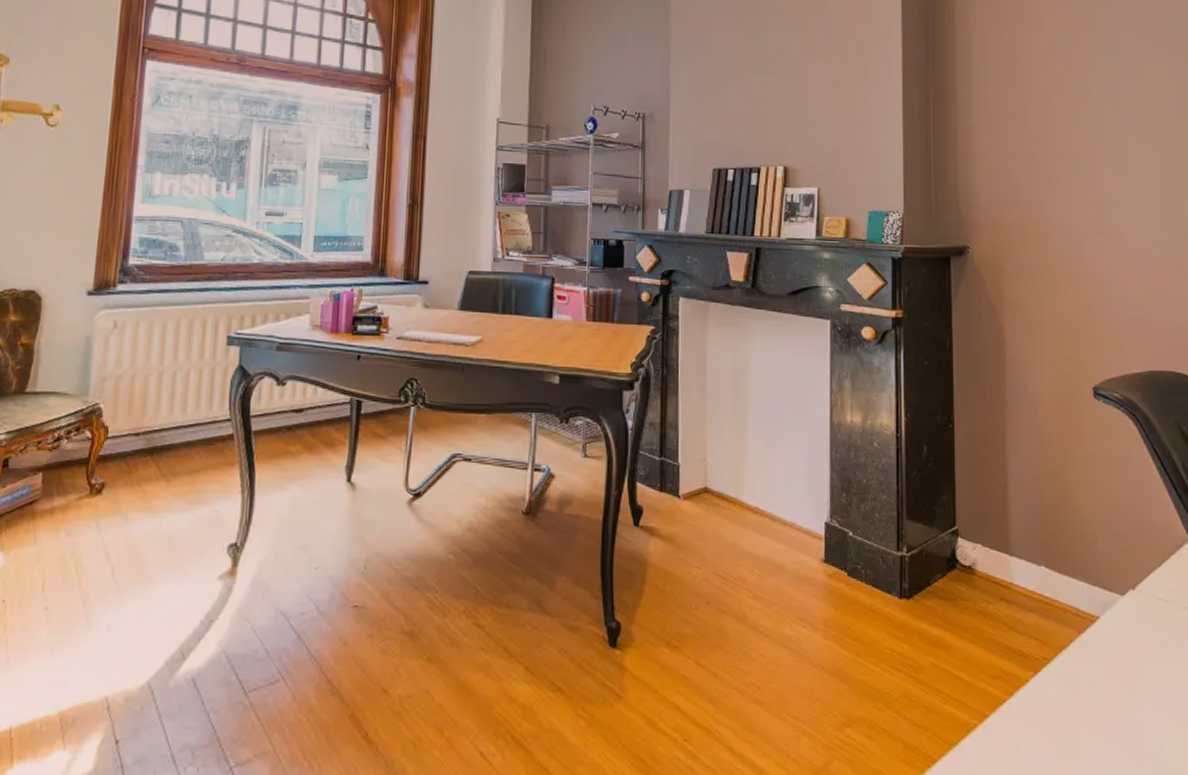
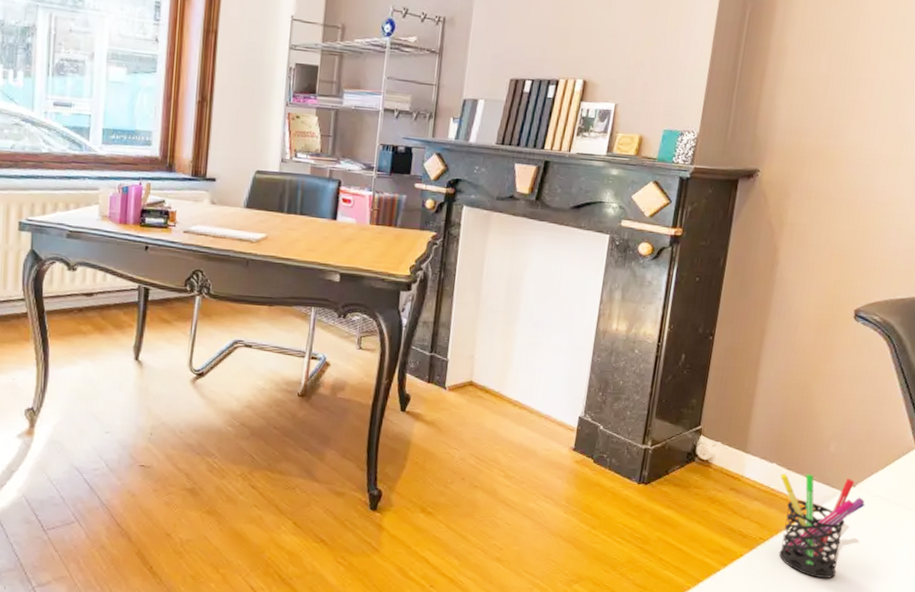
pen holder: none [1051,577,1150,706] -> present [779,474,865,579]

